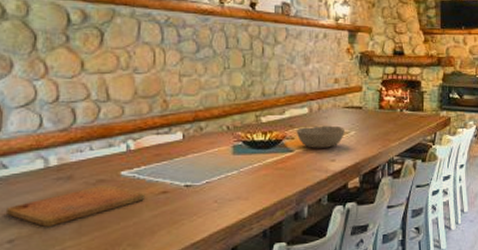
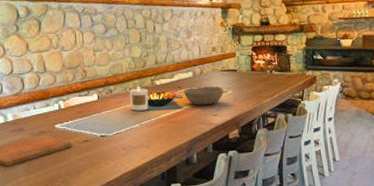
candle: none [226,123,251,154] -> present [130,86,149,111]

